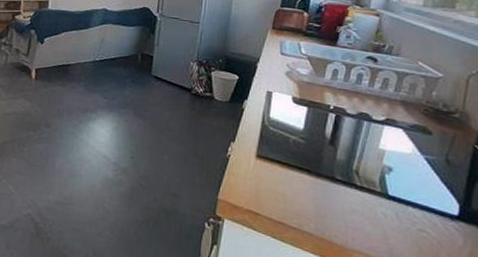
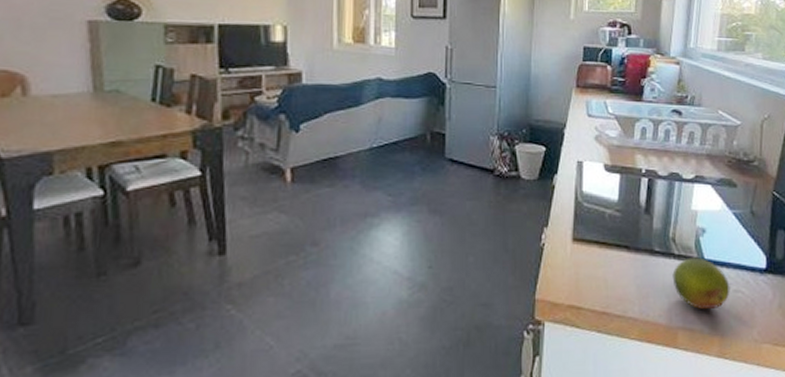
fruit: none [352,191,415,242] -> present [672,257,730,310]

